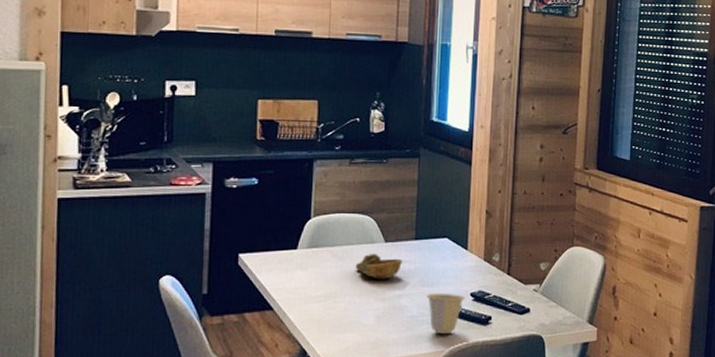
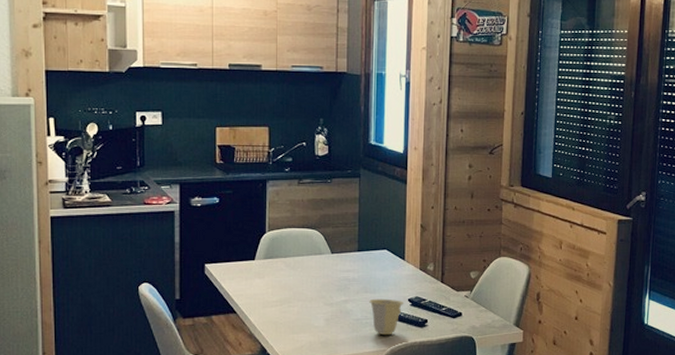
decorative bowl: present [355,253,402,279] -> none [306,263,347,287]

